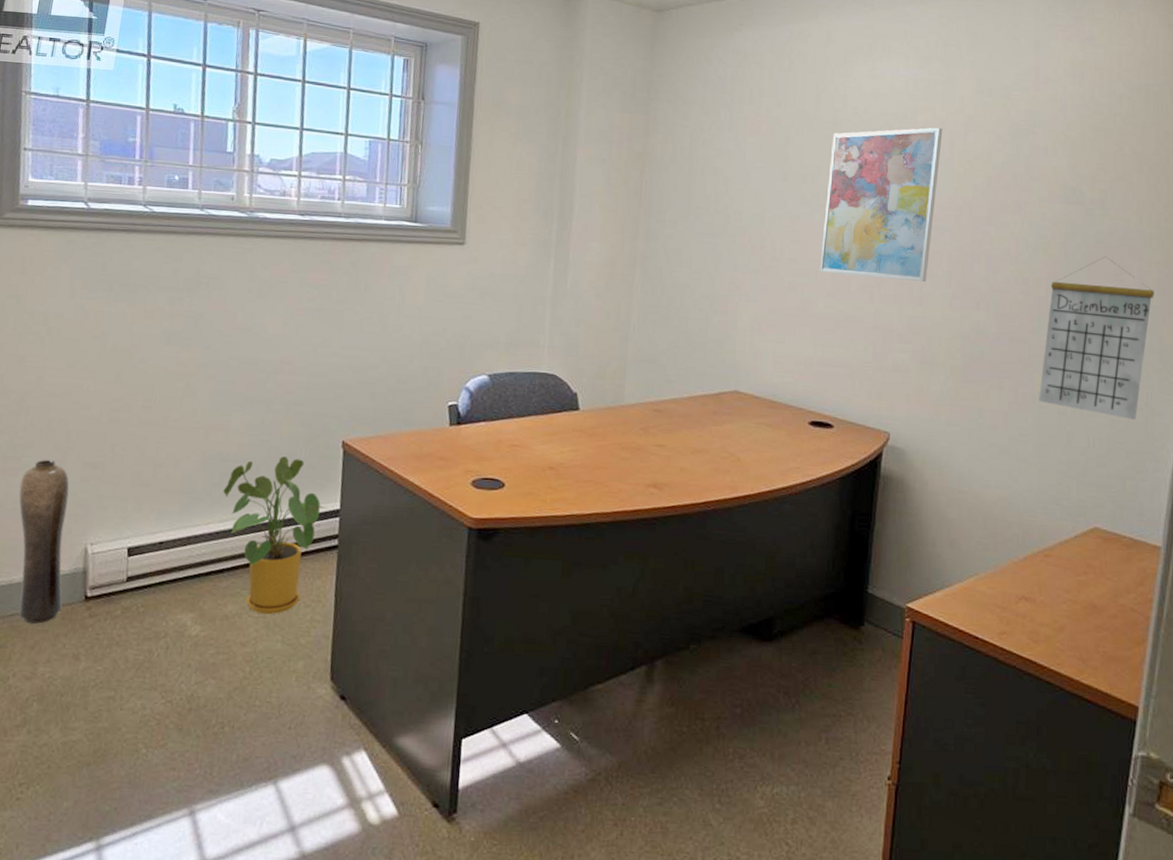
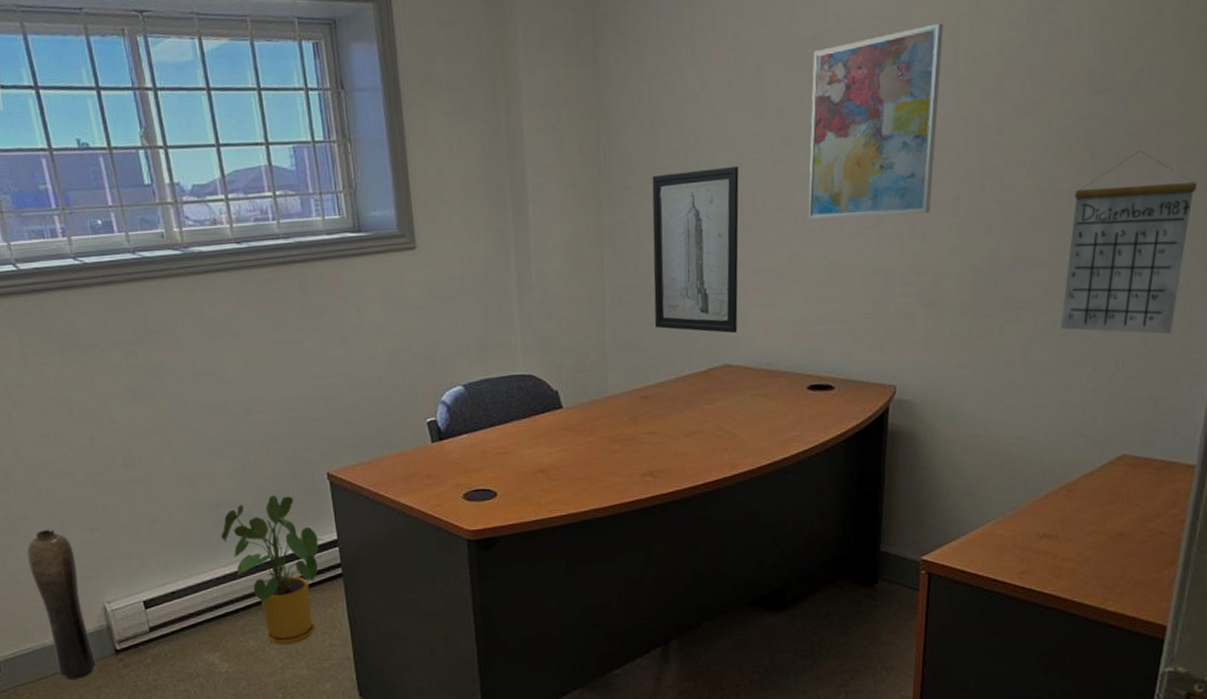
wall art: none [674,214,762,364] -> present [652,165,739,334]

